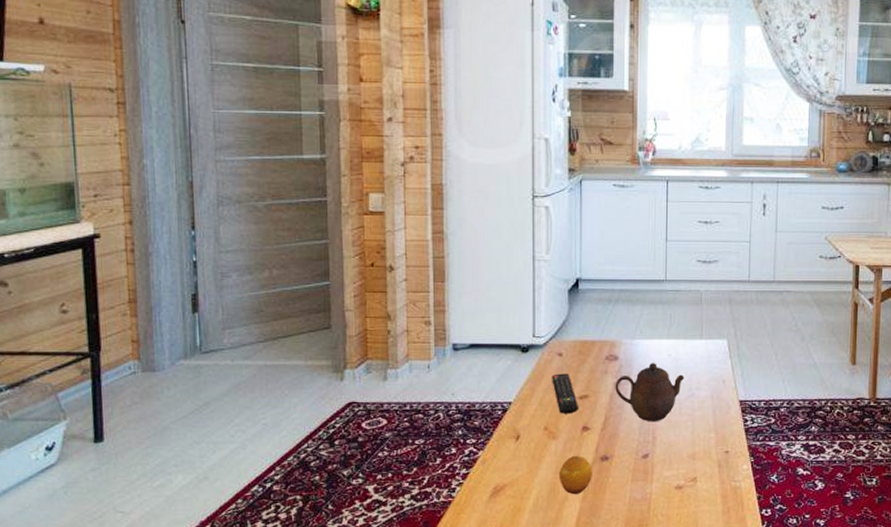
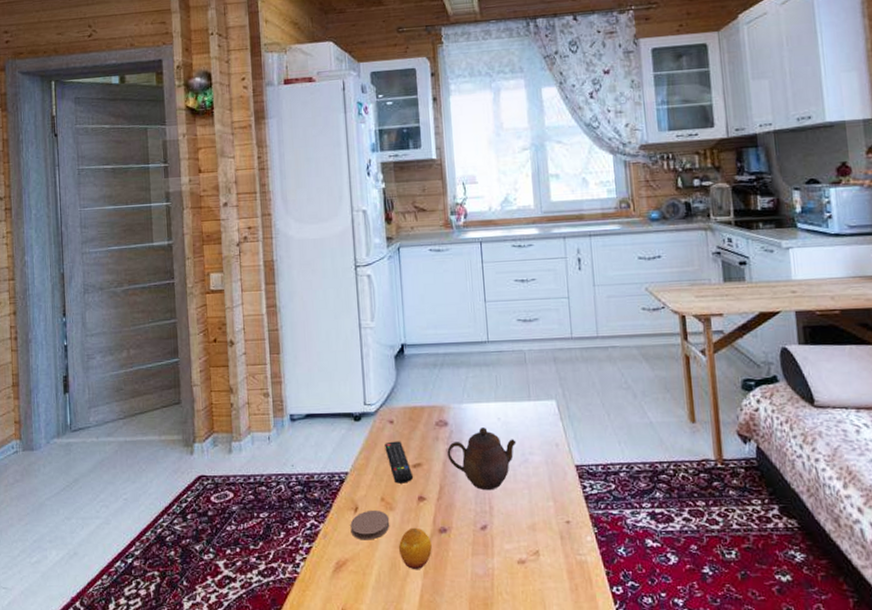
coaster: none [511,438,552,467] -> present [350,509,390,540]

